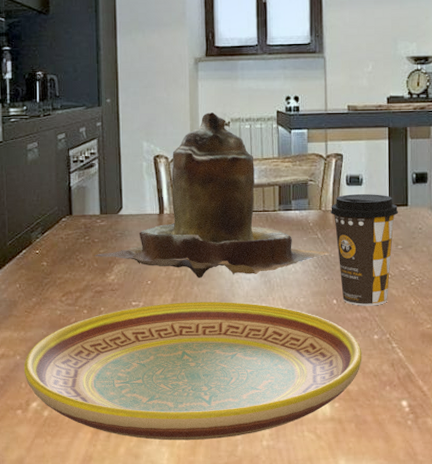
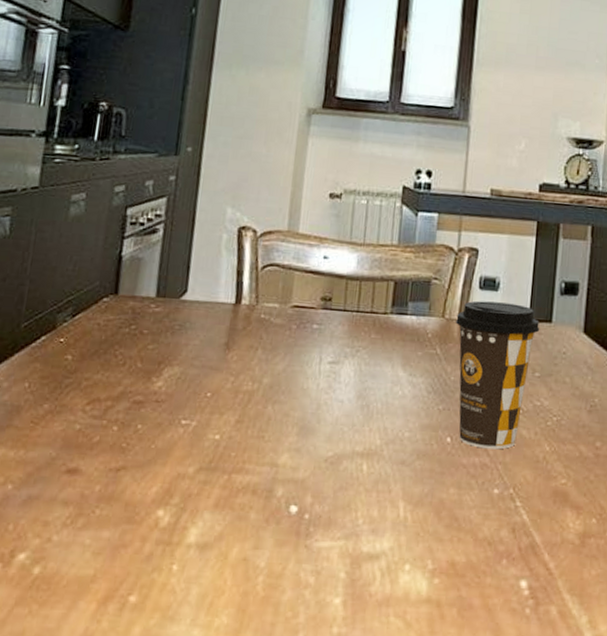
plate: present [24,302,362,441] -> none [14,425,477,621]
teapot: present [94,112,330,279] -> none [139,179,450,395]

